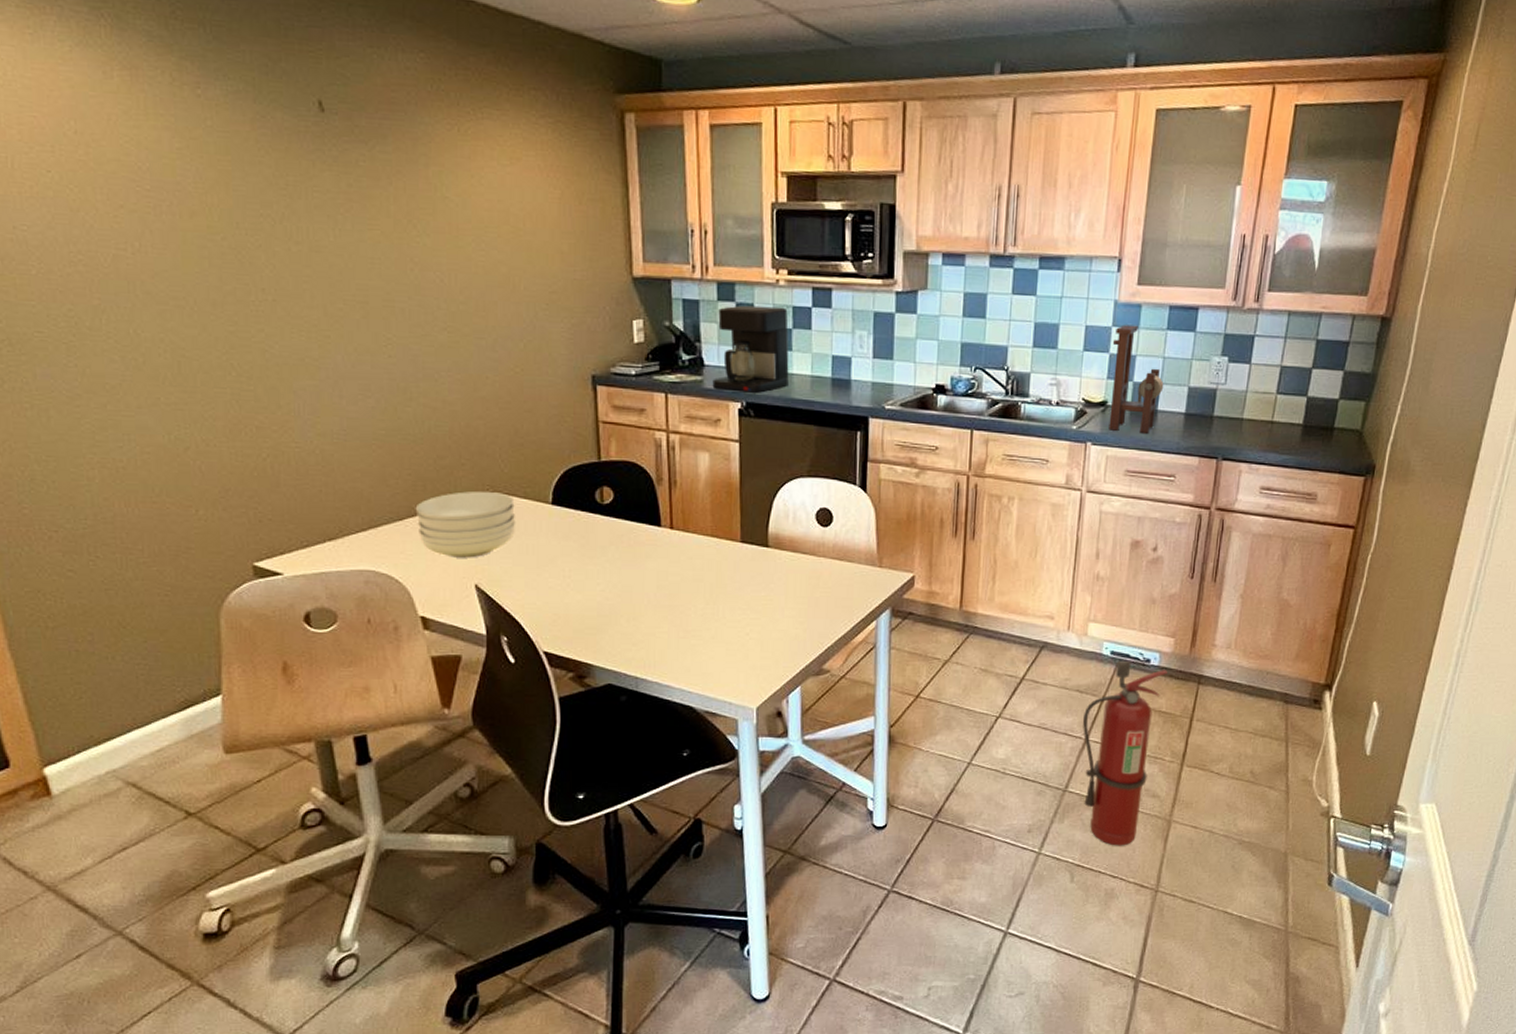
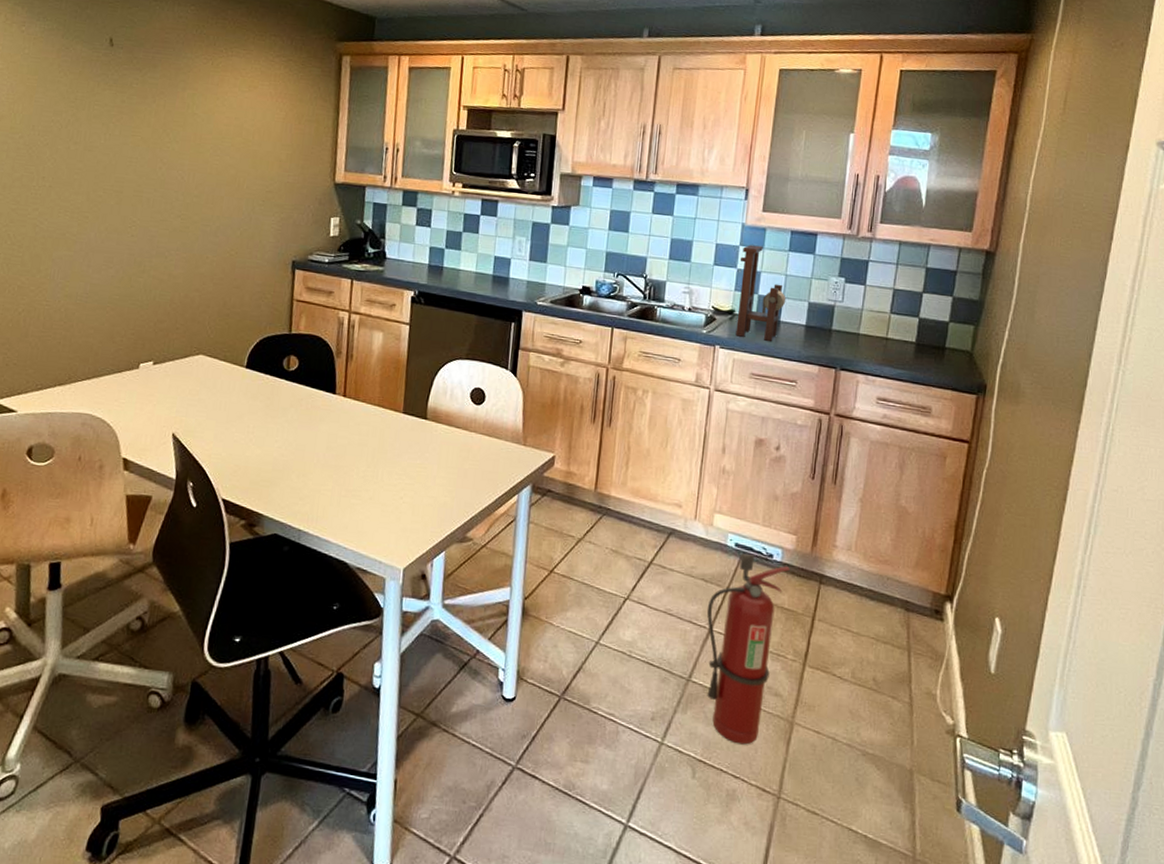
bowl: present [415,491,516,558] -> none [132,351,215,410]
coffee maker: present [712,305,789,394] -> none [391,210,460,285]

